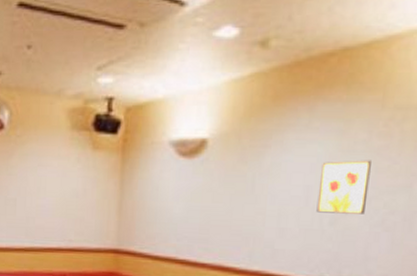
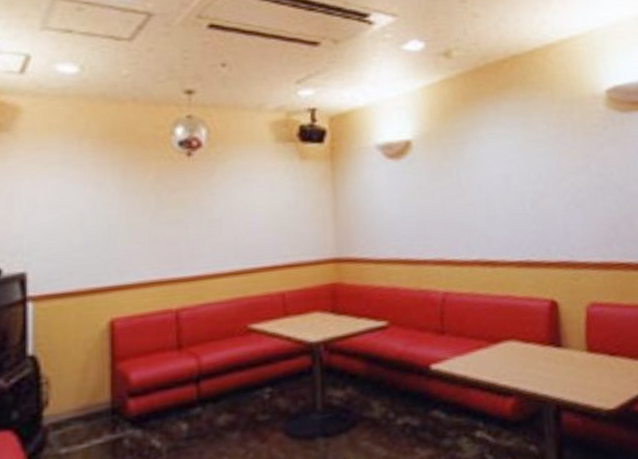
wall art: present [316,160,371,214] -> none [514,147,558,198]

